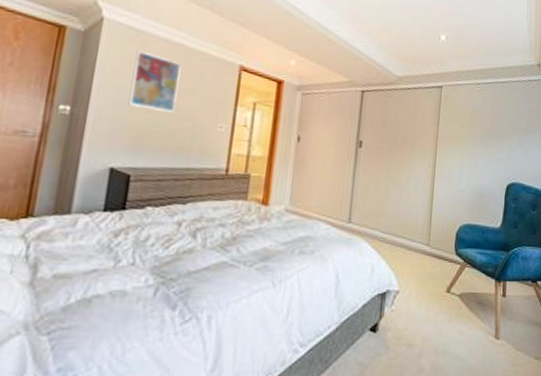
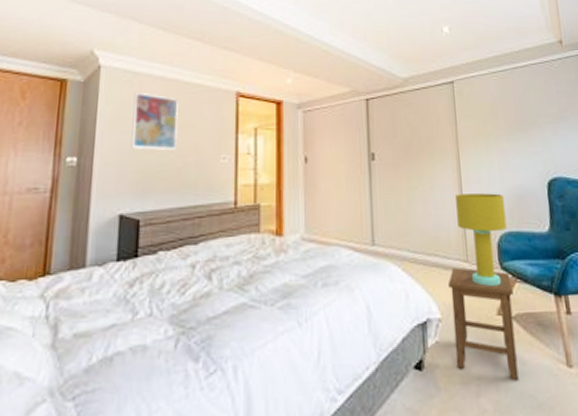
stool: none [405,249,463,347] -> present [447,267,519,381]
table lamp: none [426,187,468,268] -> present [455,193,507,286]

